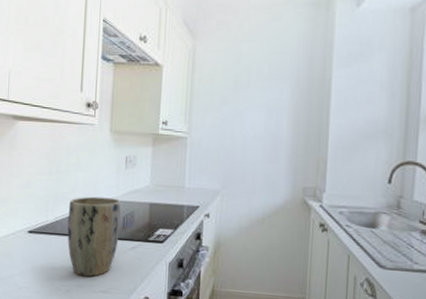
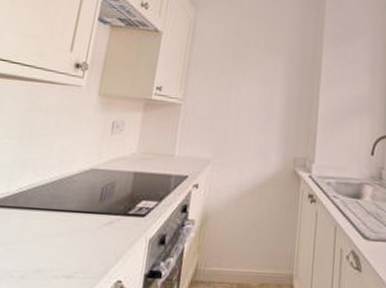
plant pot: present [67,196,121,277] -> none [30,164,101,259]

